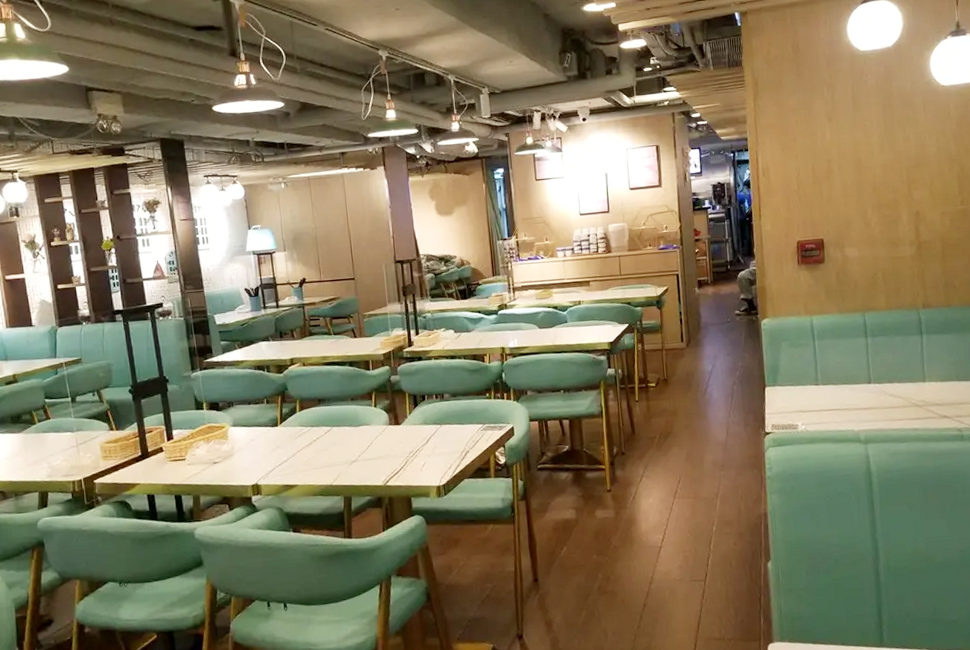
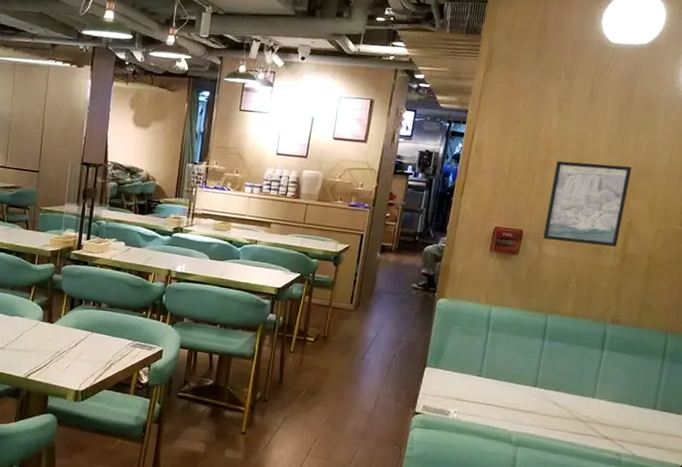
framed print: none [837,160,911,243] -> present [543,160,632,247]

